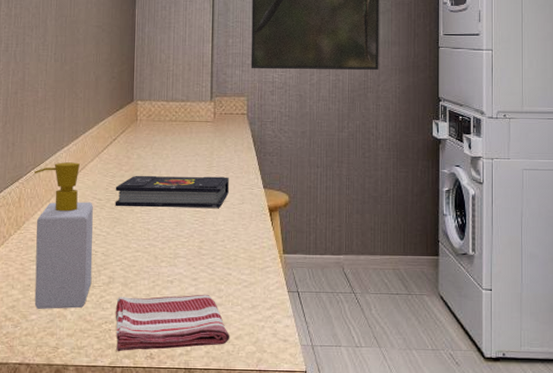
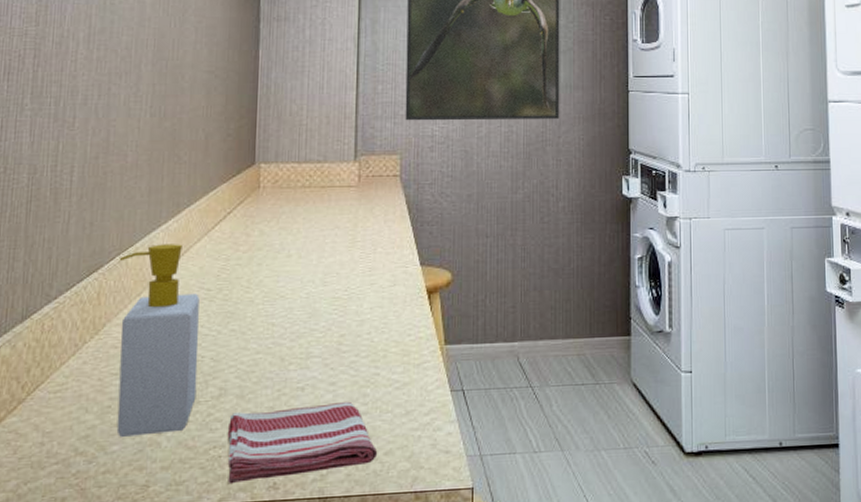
book: present [115,175,229,208] -> none [228,253,377,298]

